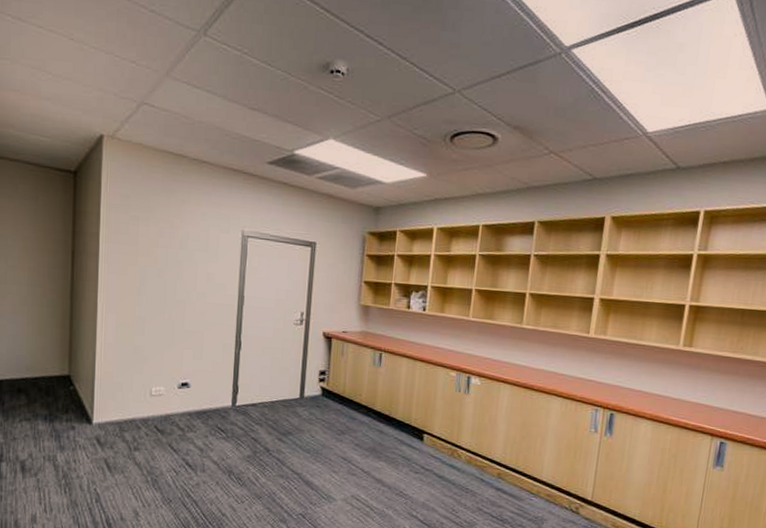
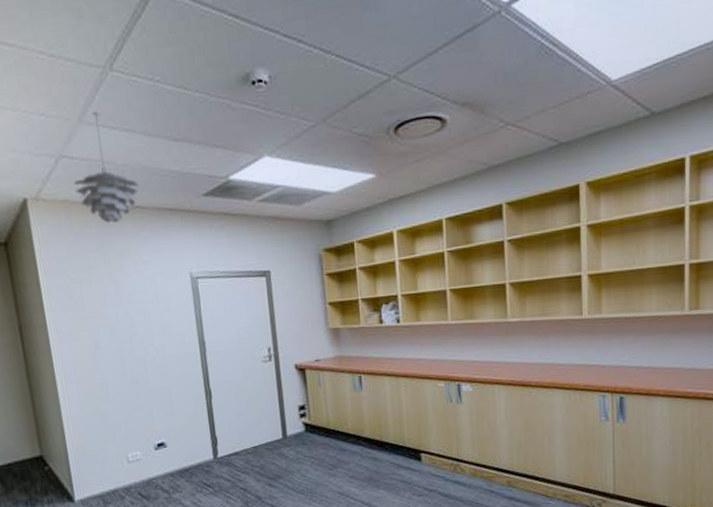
pendant light: none [149,68,211,172] -> present [73,111,140,223]

